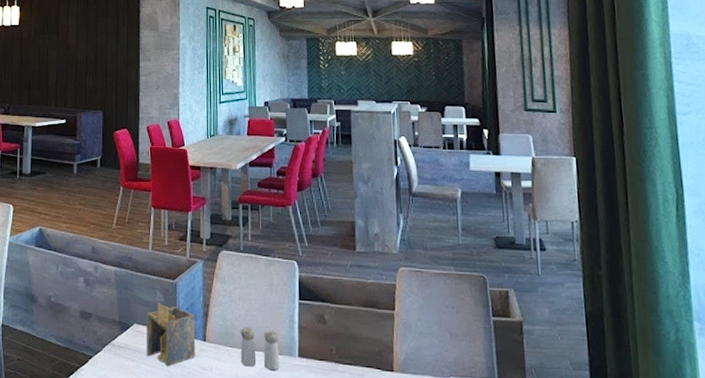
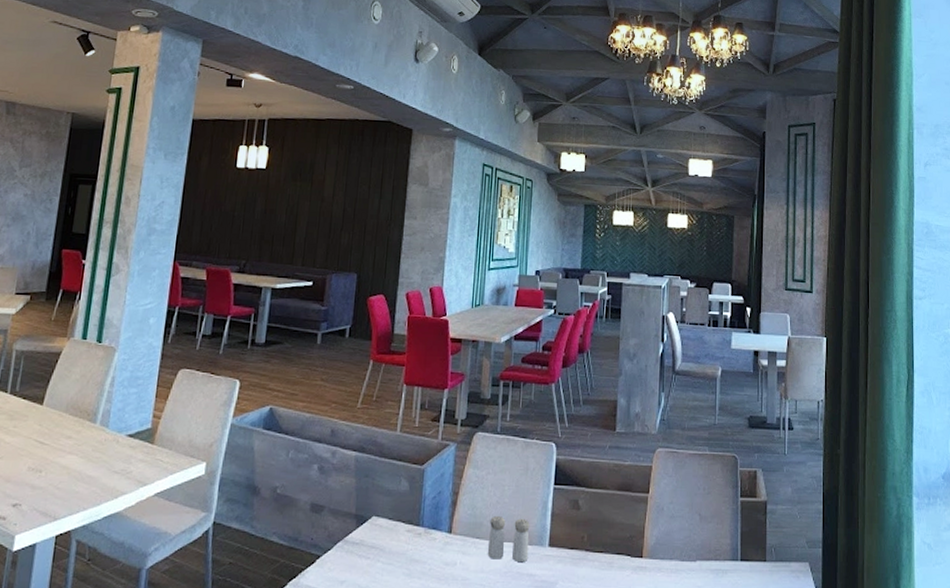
napkin holder: present [146,302,196,366] -> none [383,491,442,562]

